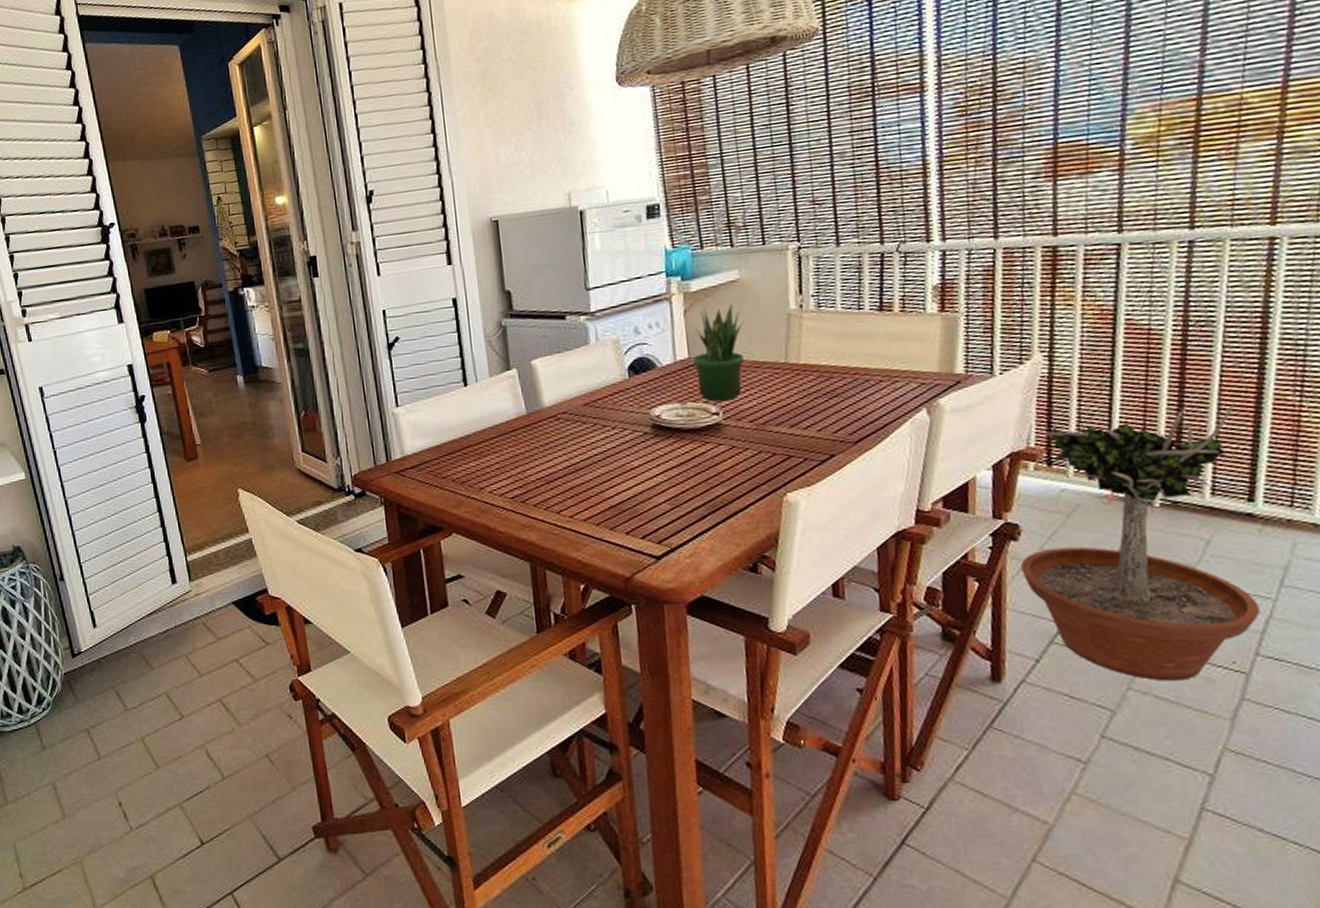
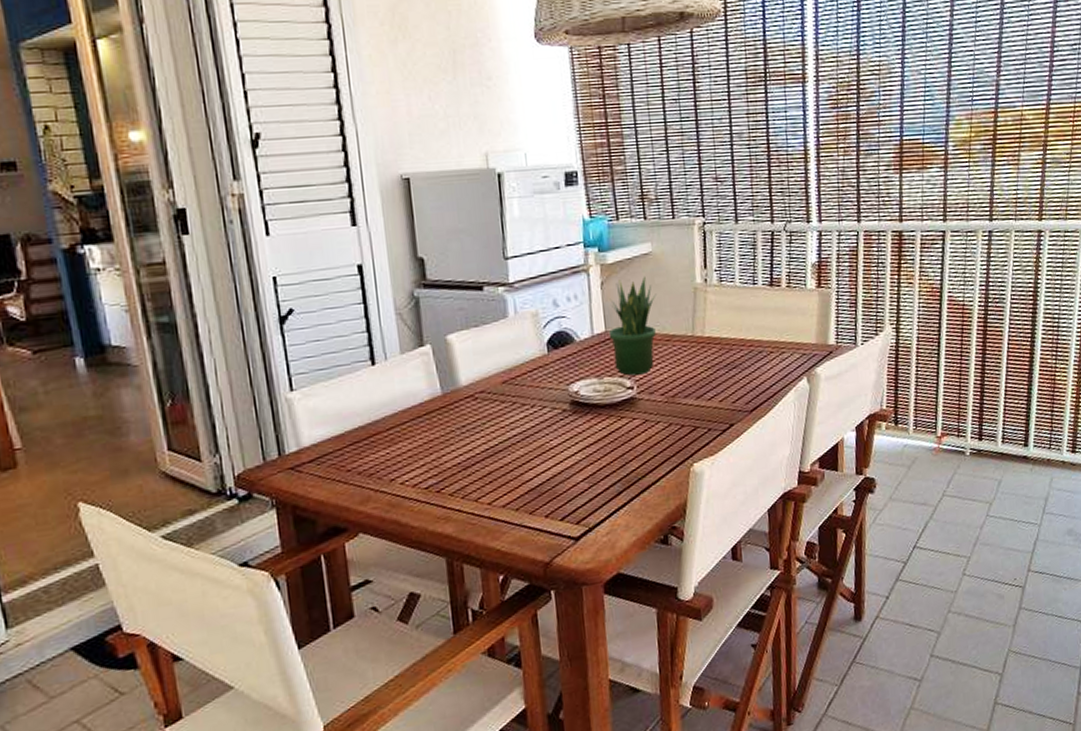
potted tree: present [1021,402,1260,681] -> none [876,365,1031,602]

